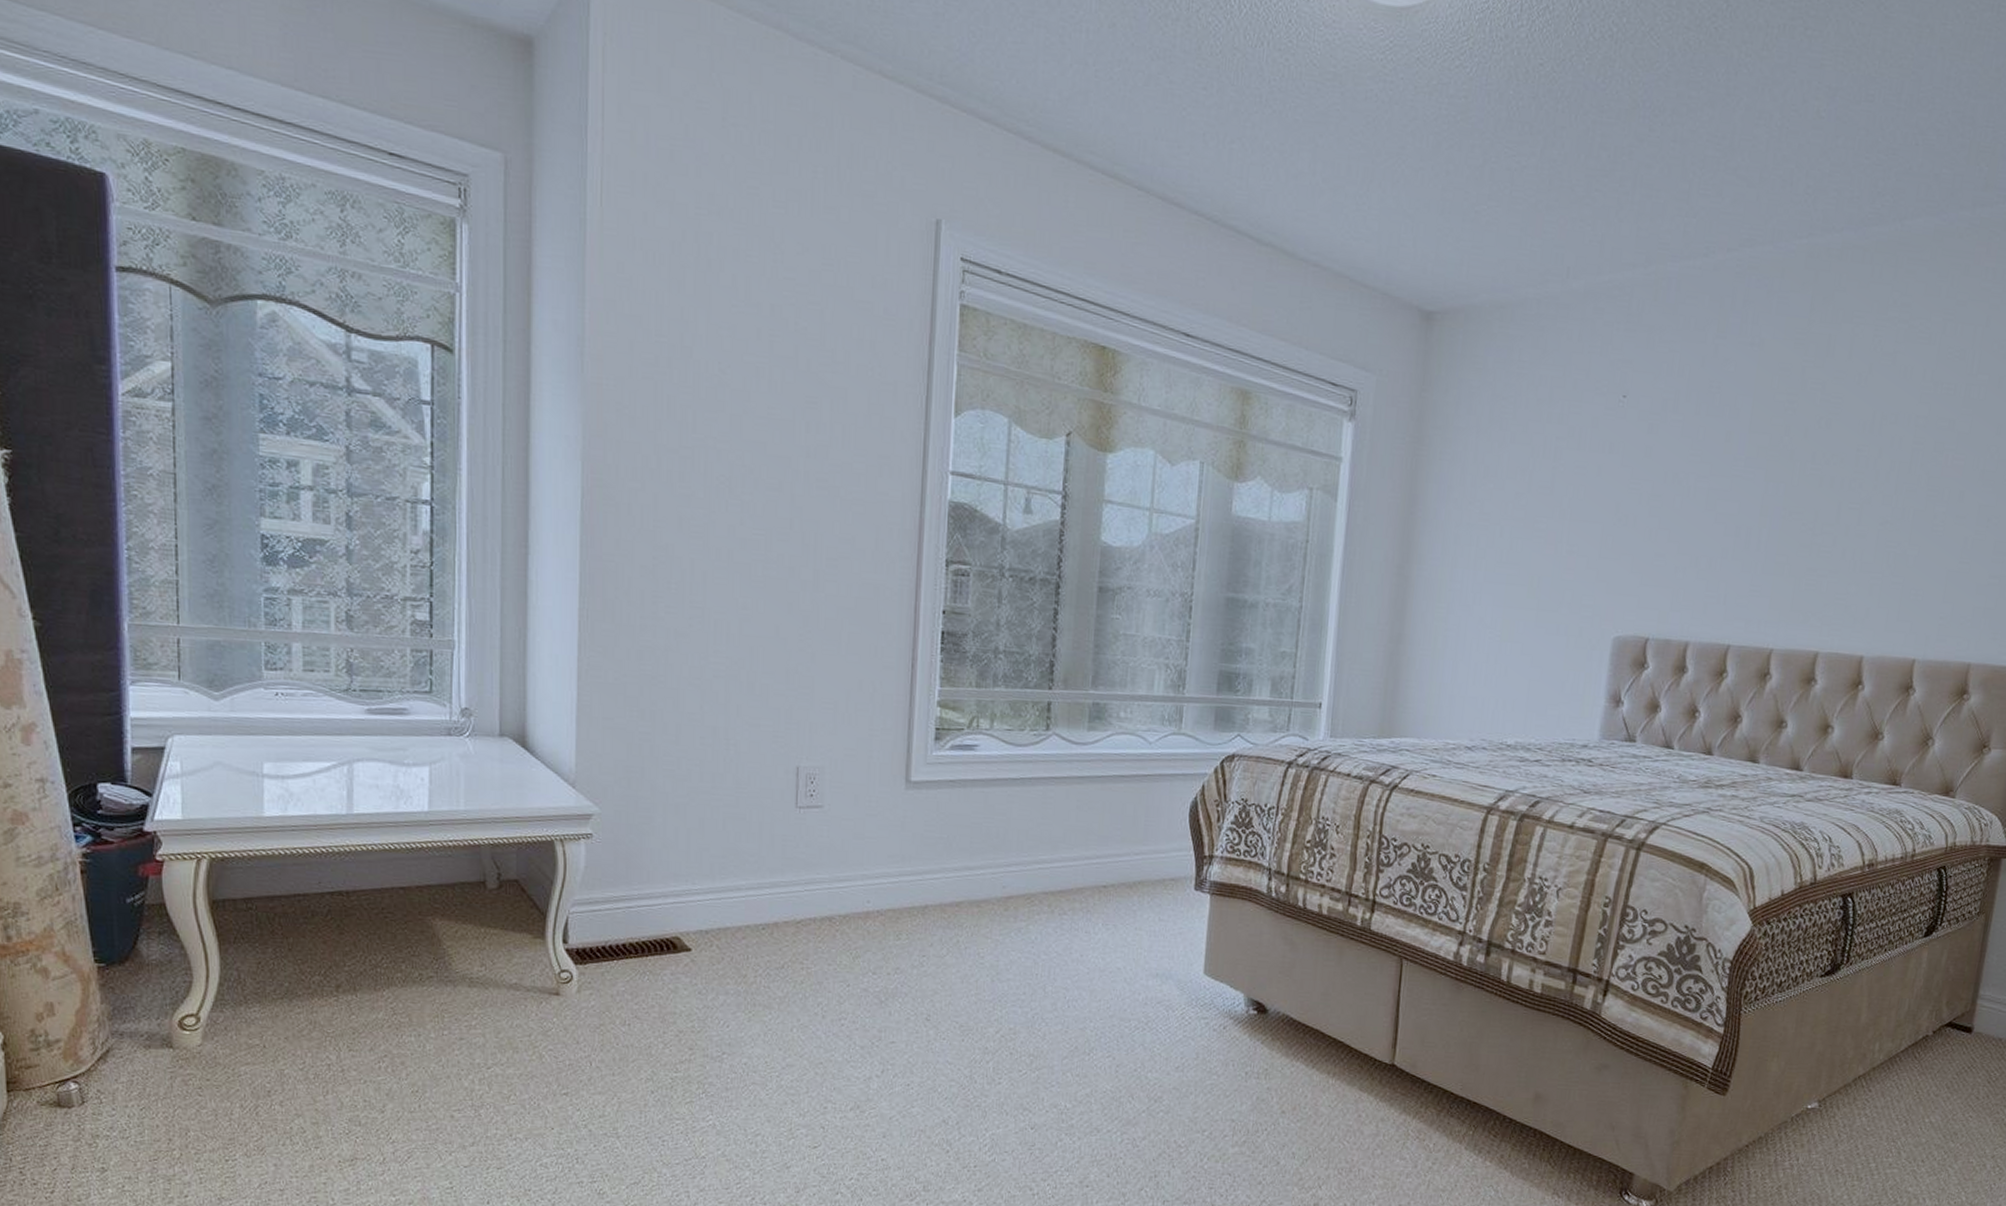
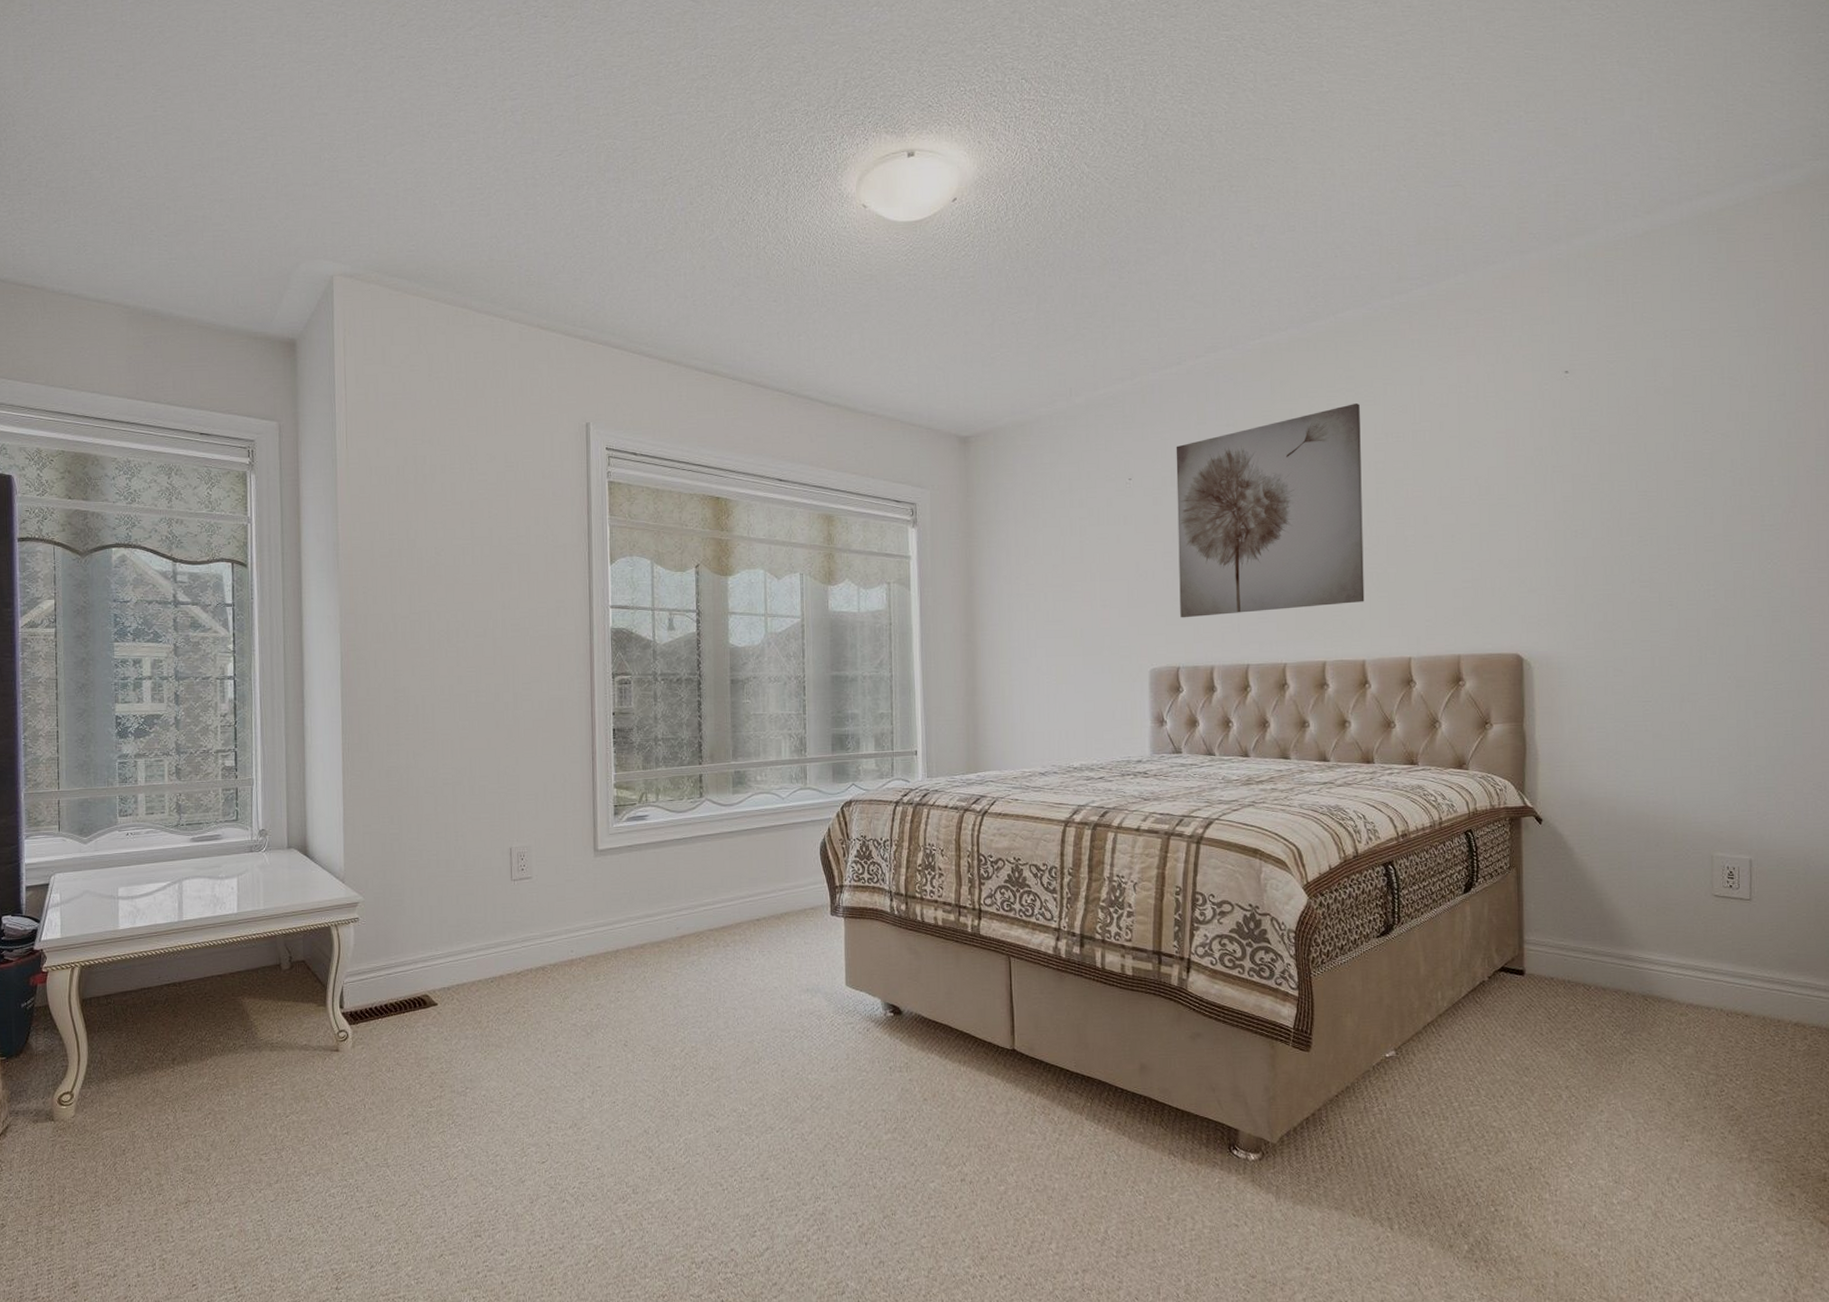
wall art: none [1659,339,1912,587] -> present [1176,403,1365,618]

